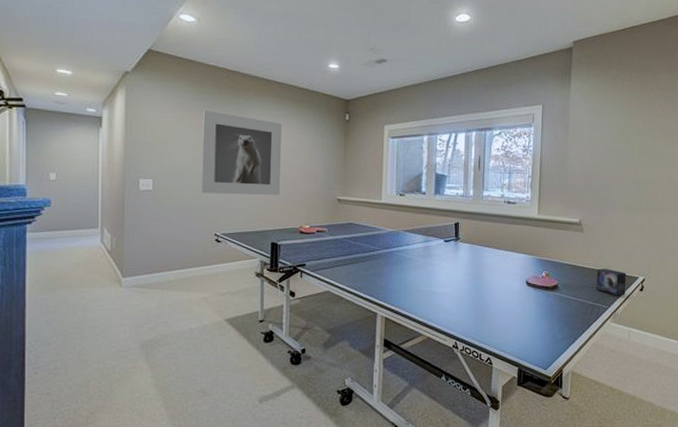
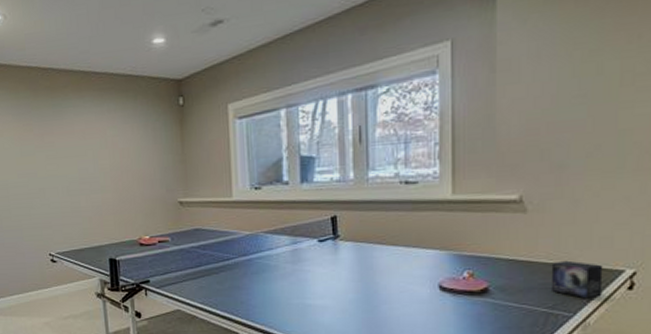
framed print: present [201,110,282,195] -> none [22,118,112,211]

